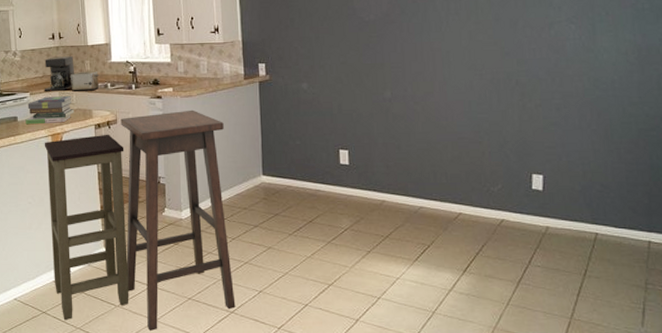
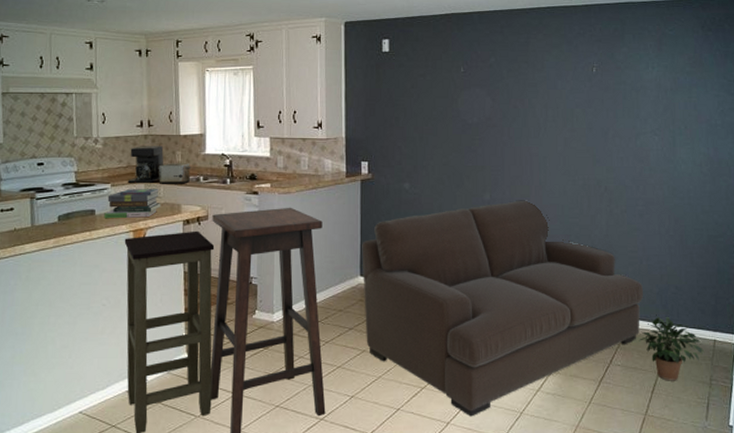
sofa: none [263,96,564,315] -> present [362,200,643,417]
potted plant: none [560,215,638,284] -> present [639,316,705,381]

